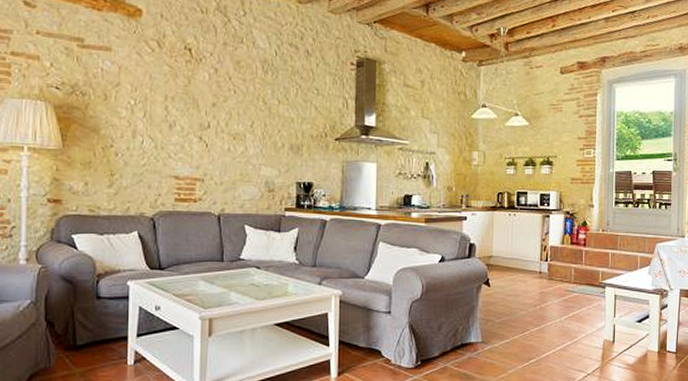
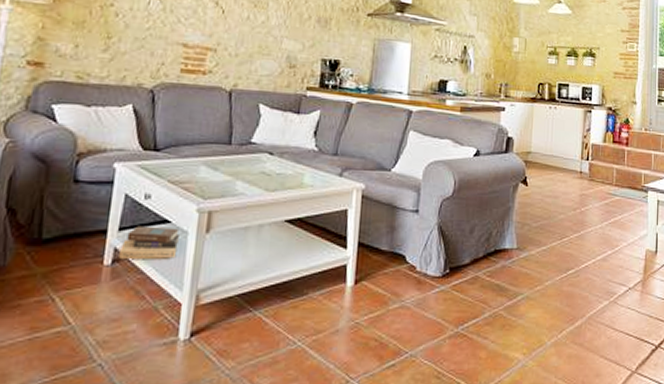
books: none [139,332,188,361] -> present [119,226,181,260]

